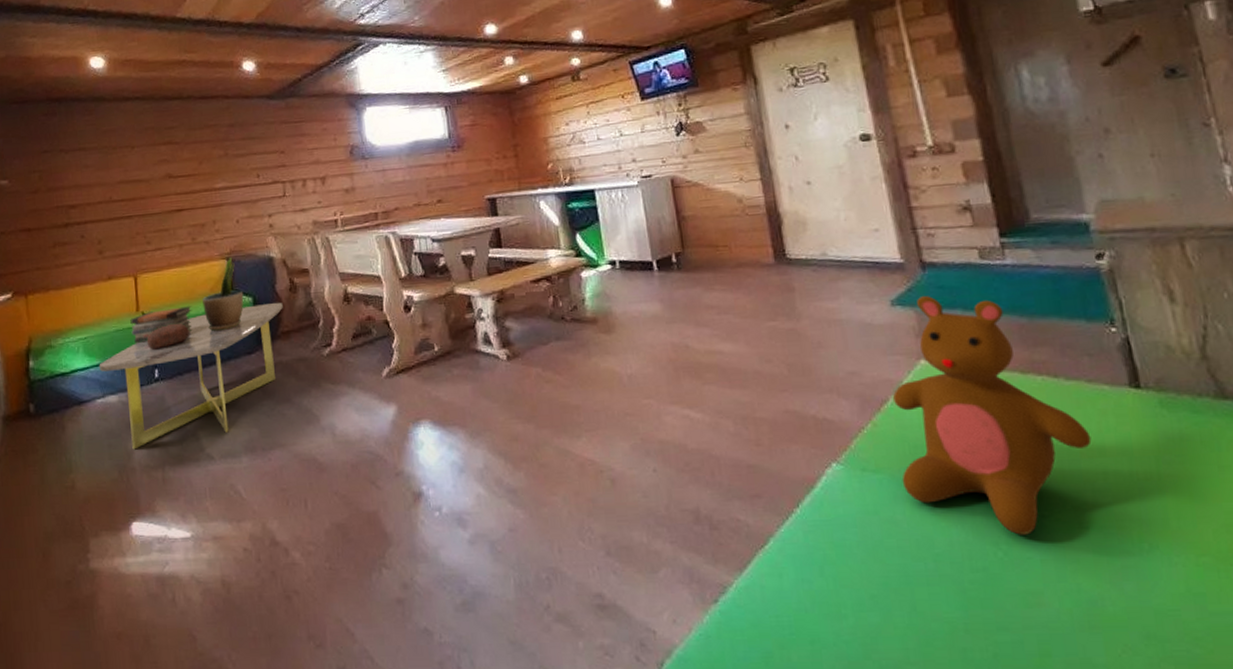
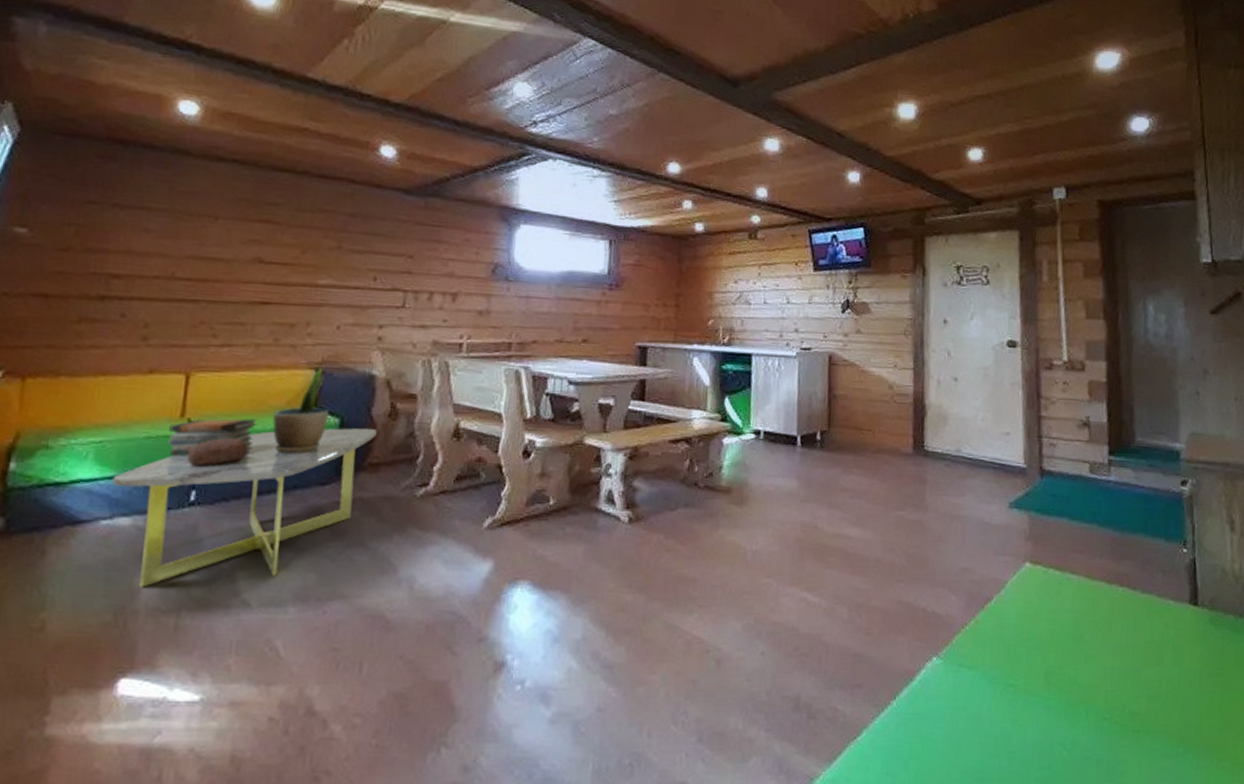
teddy bear: present [893,296,1092,535] -> none [992,502,1154,736]

